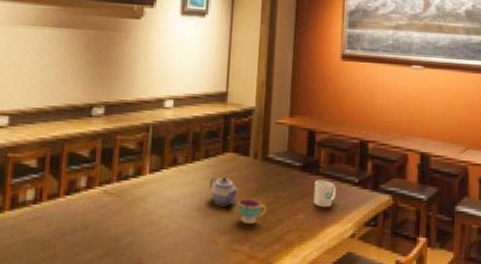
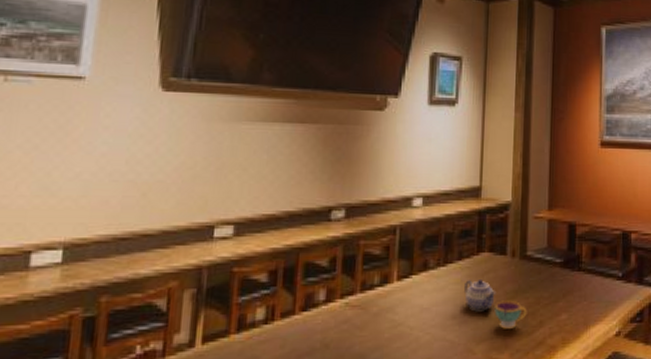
mug: present [313,180,336,207] -> none [576,276,599,305]

